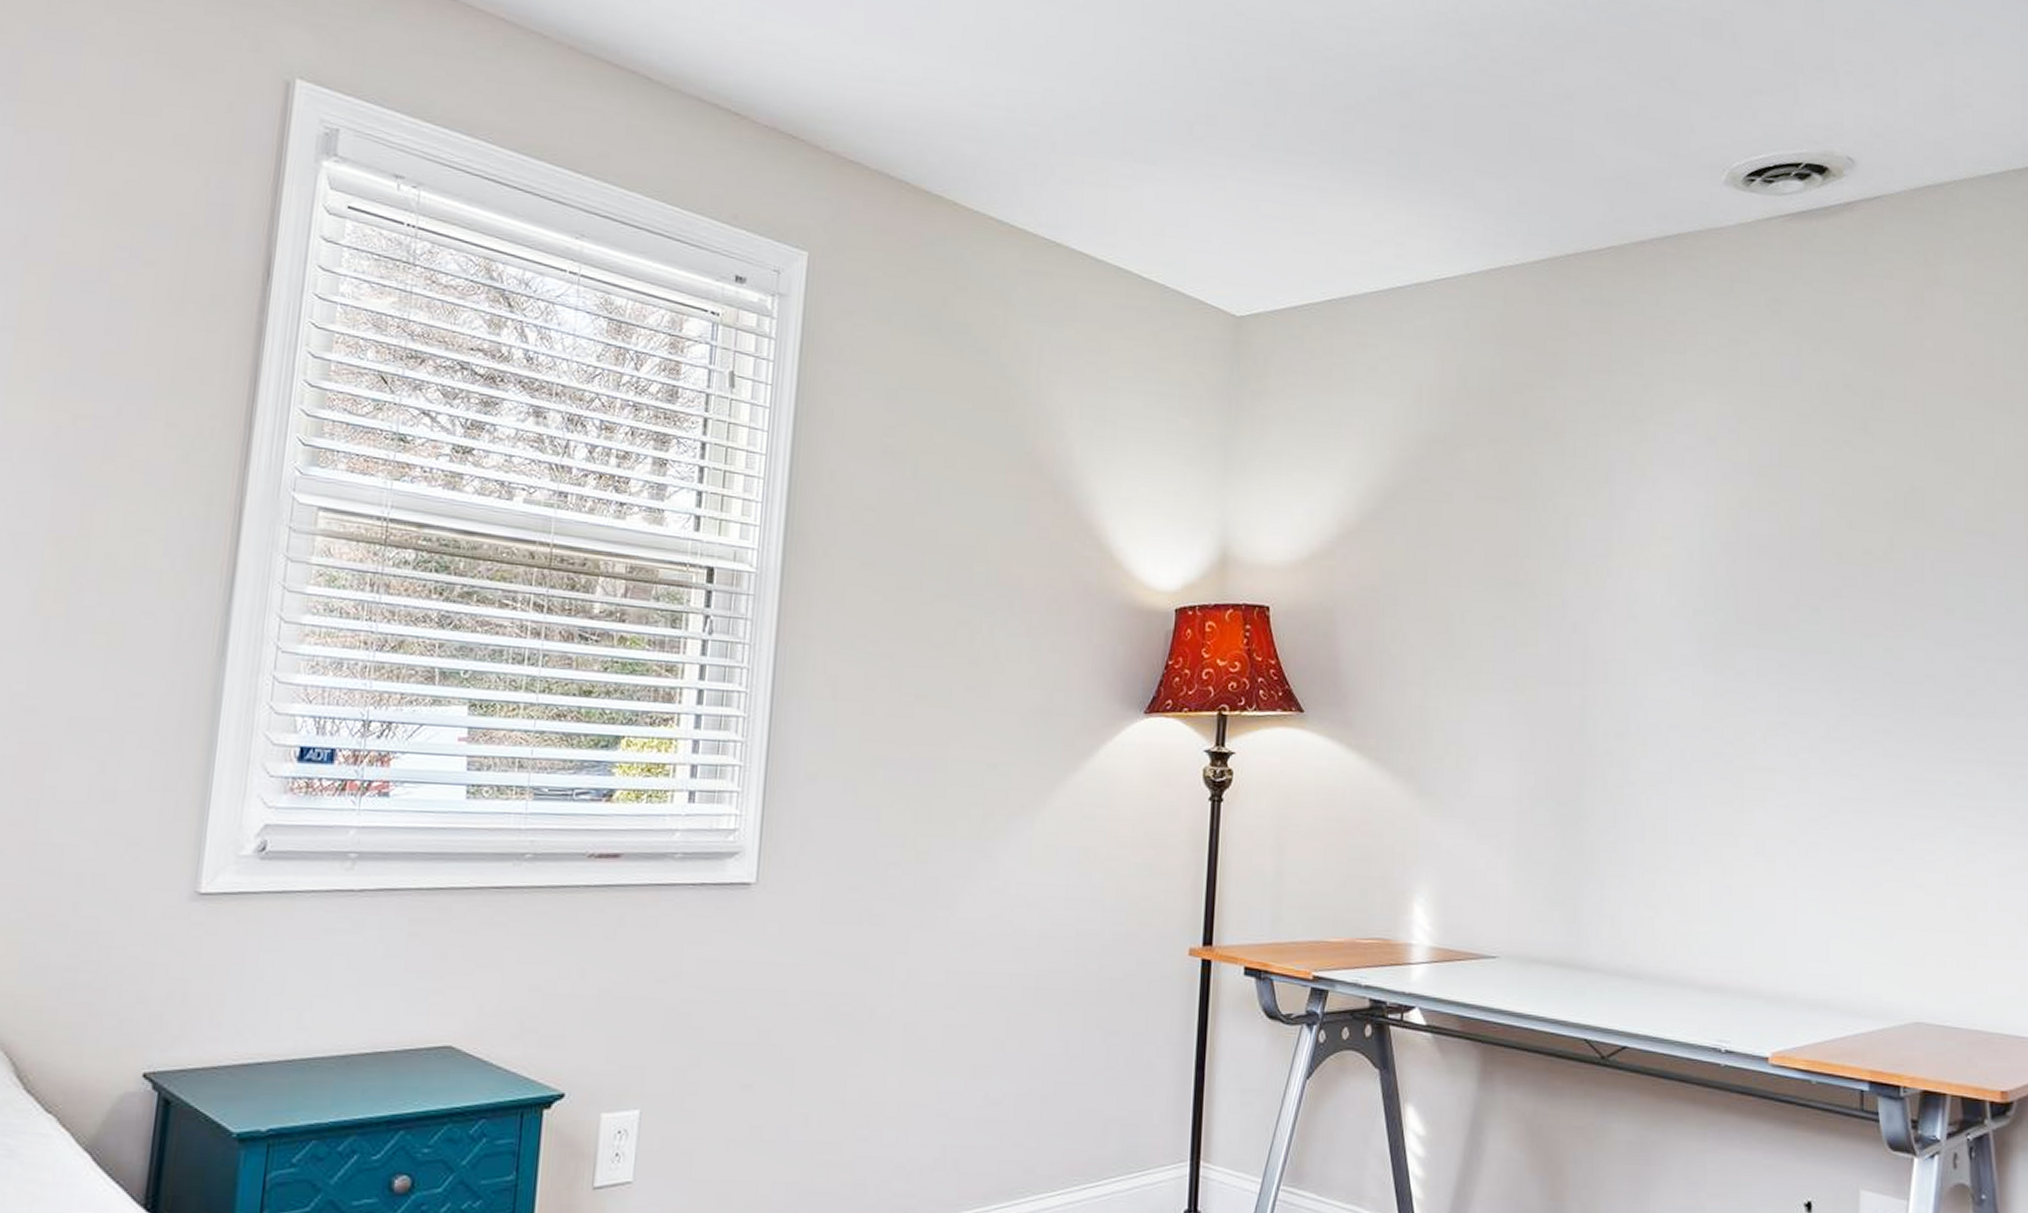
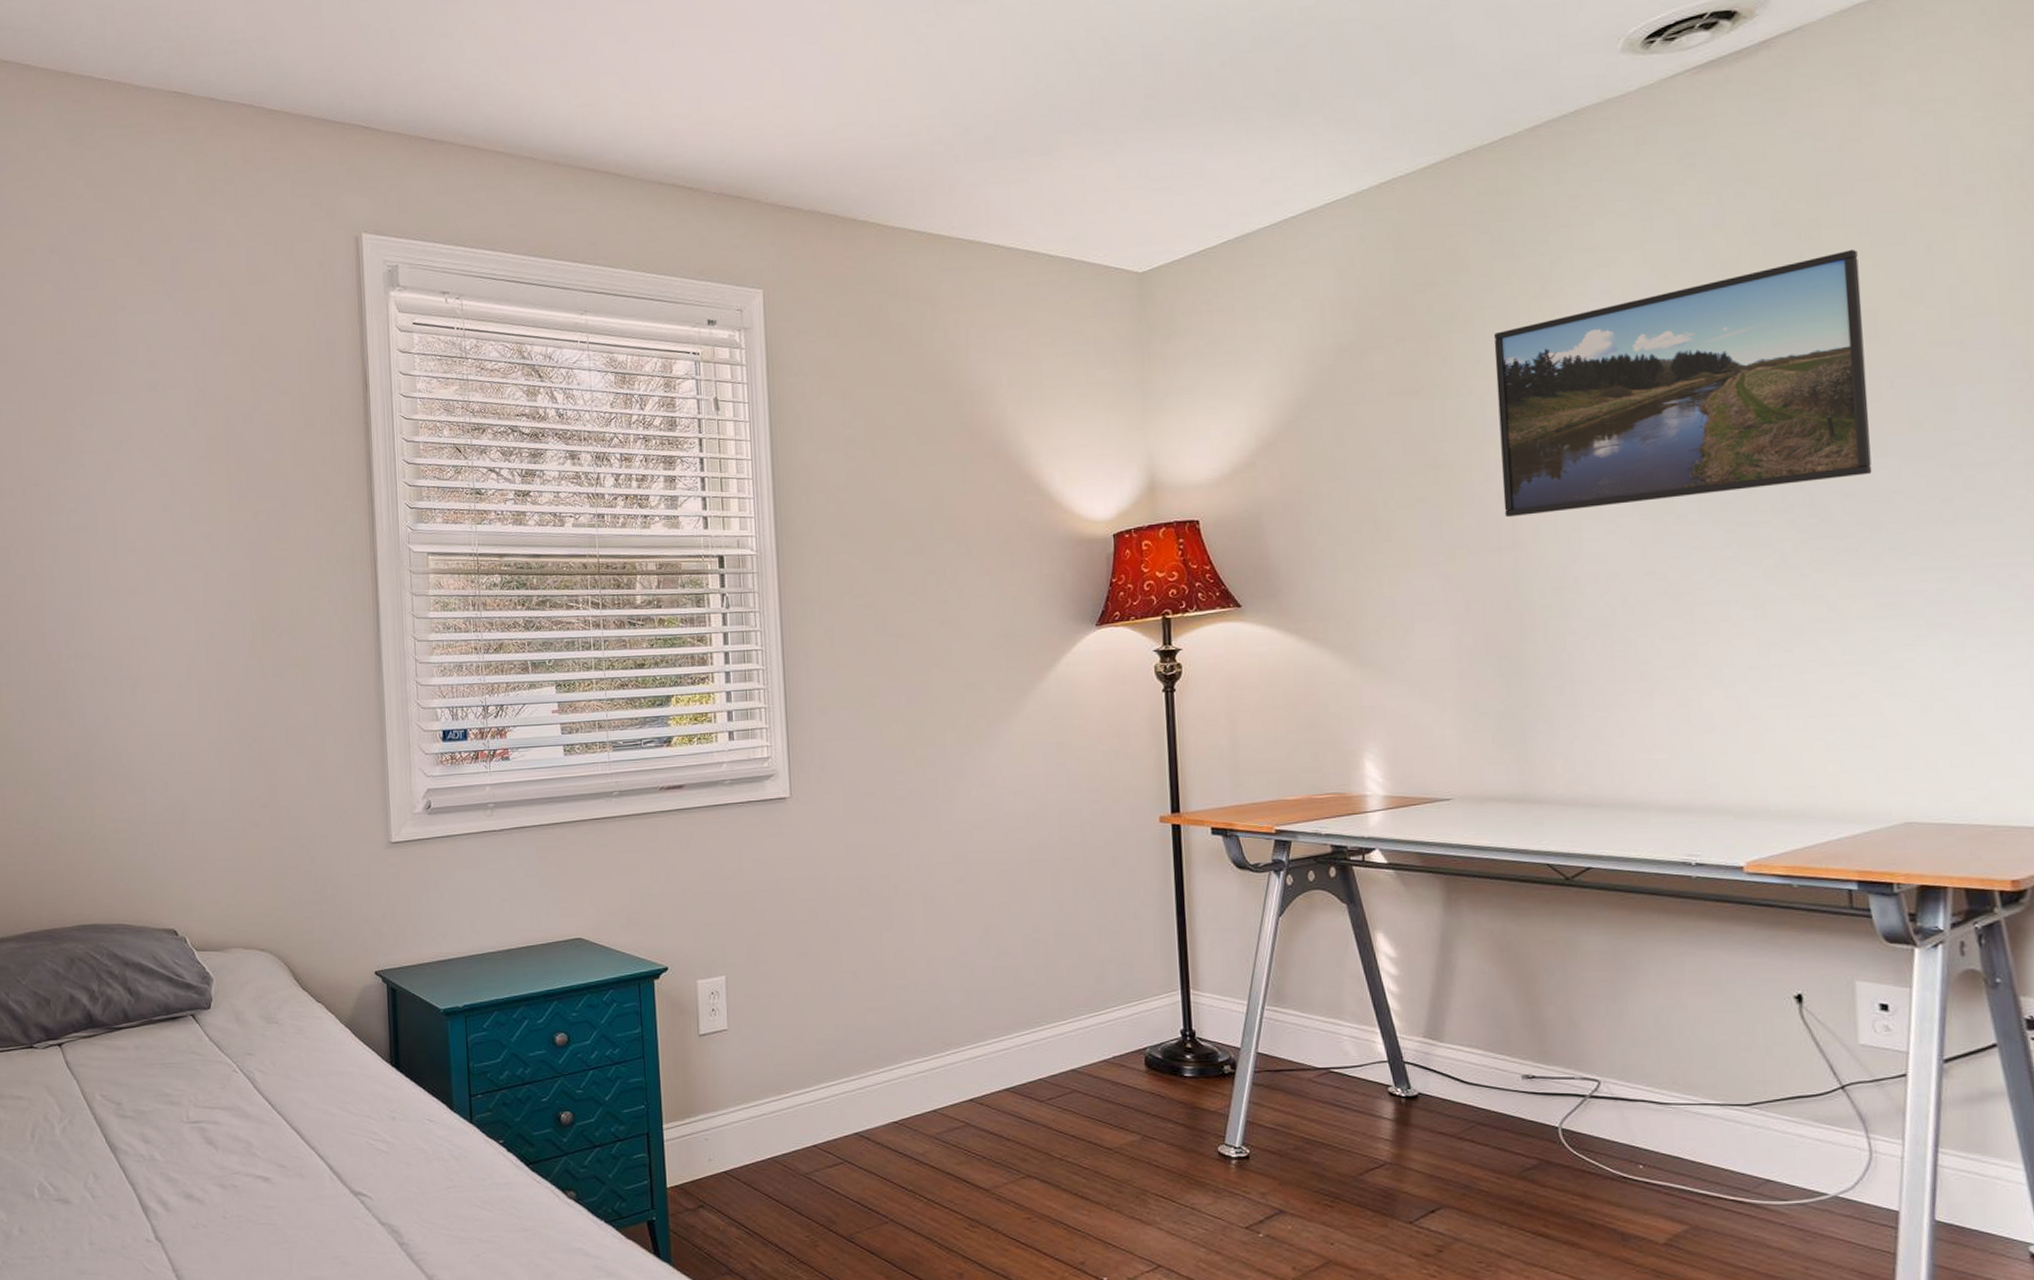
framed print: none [1577,424,1913,656] -> present [1494,249,1872,518]

